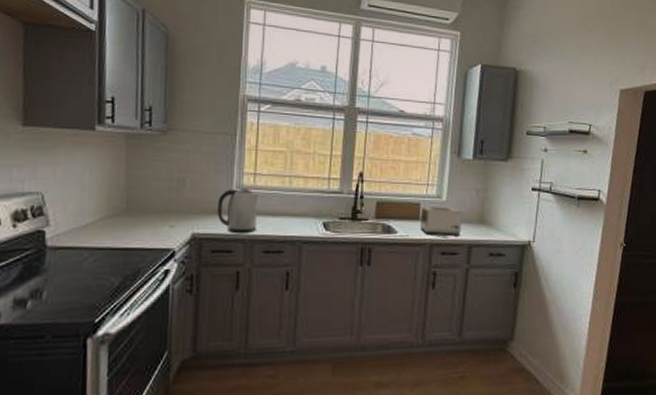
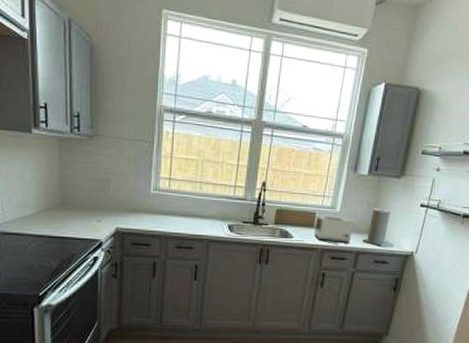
kettle: present [217,187,259,234] -> none [137,190,173,231]
paper towel: none [474,195,509,238] -> present [362,208,394,248]

